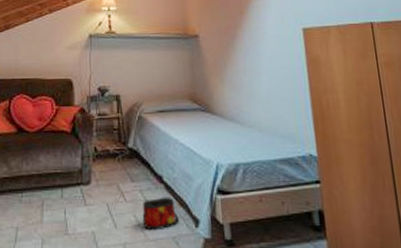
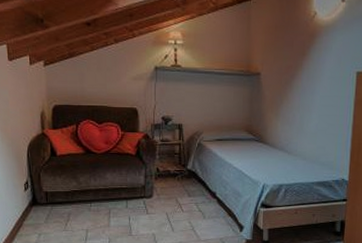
bag: present [142,197,179,231] -> none [196,209,227,234]

